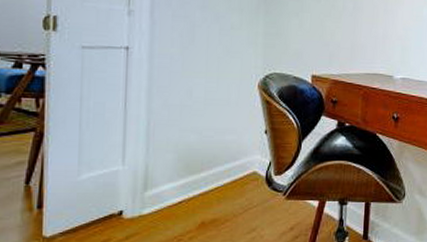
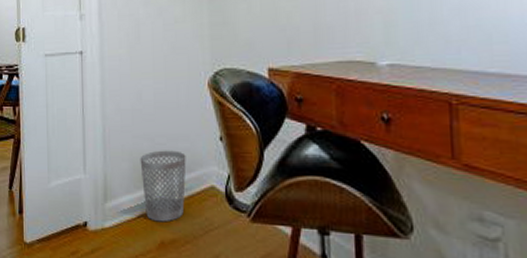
wastebasket: none [185,142,232,205] -> present [140,150,187,222]

